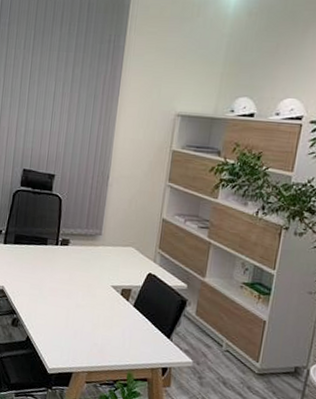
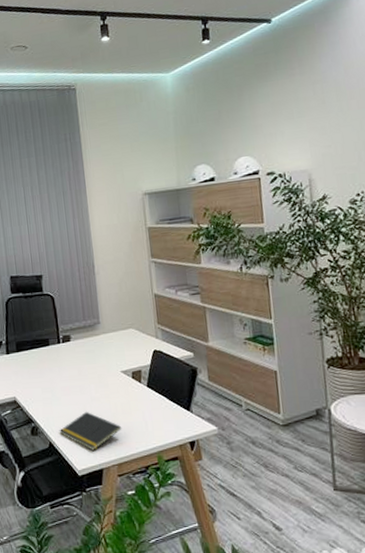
notepad: none [38,315,100,354] -> present [59,411,122,451]

